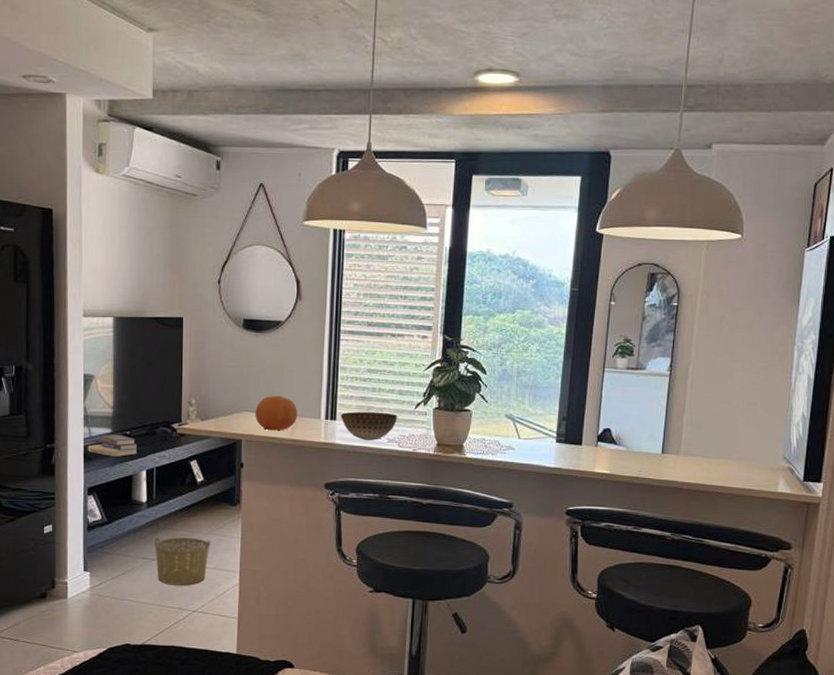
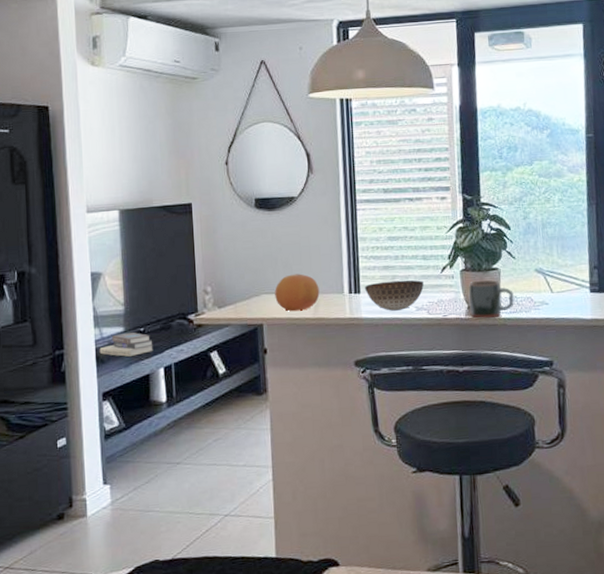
basket: present [155,536,211,585] -> none [178,435,239,489]
mug: none [438,419,483,457] -> present [468,280,515,318]

